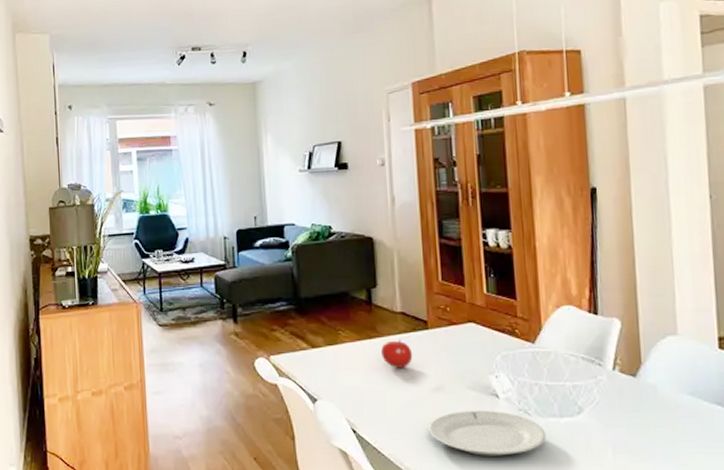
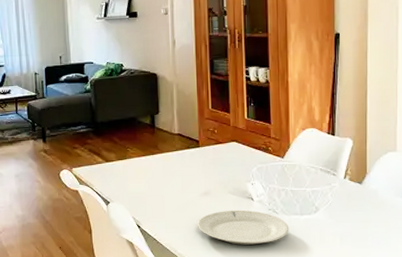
fruit: present [381,338,413,368] -> none [161,154,187,178]

